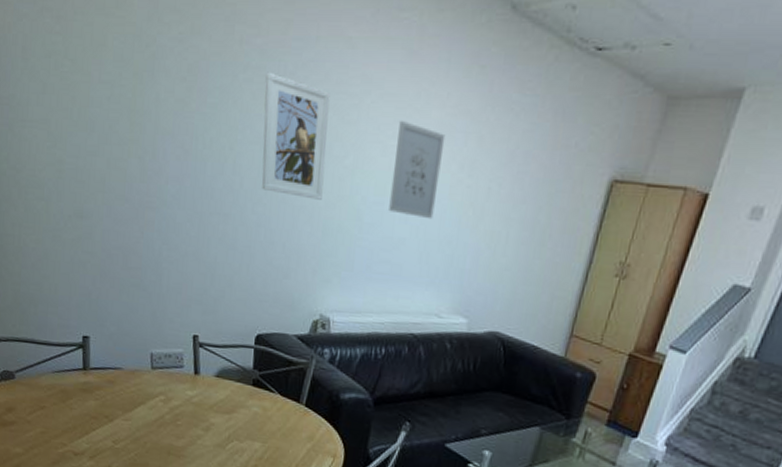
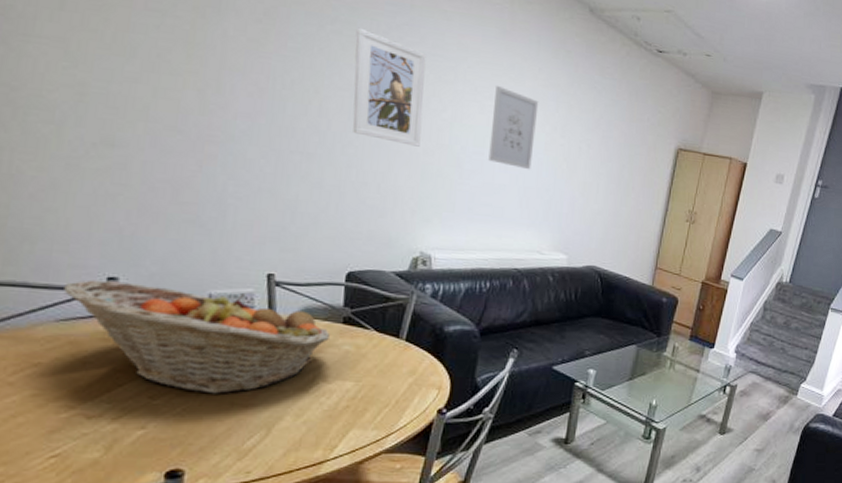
fruit basket: none [56,338,242,444] -> present [64,279,330,394]

